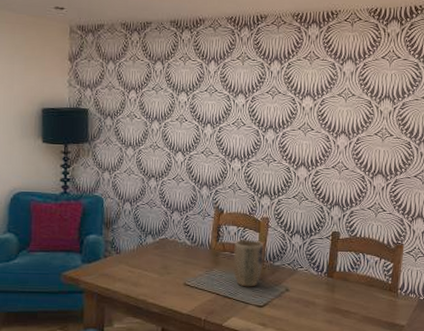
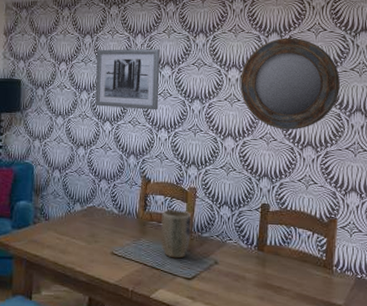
wall art: none [166,76,233,140] -> present [95,48,160,110]
home mirror: none [314,65,412,159] -> present [240,37,340,130]

